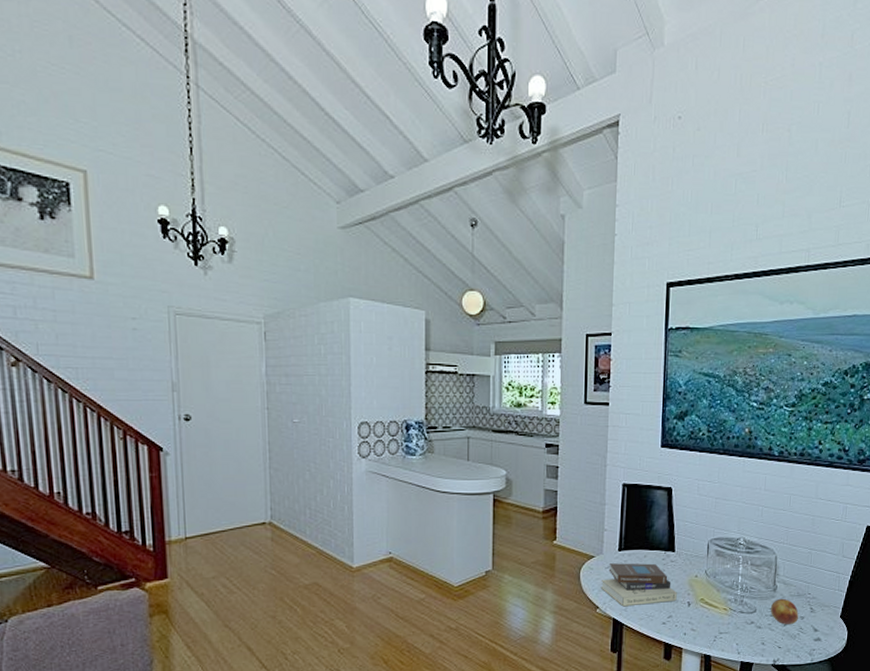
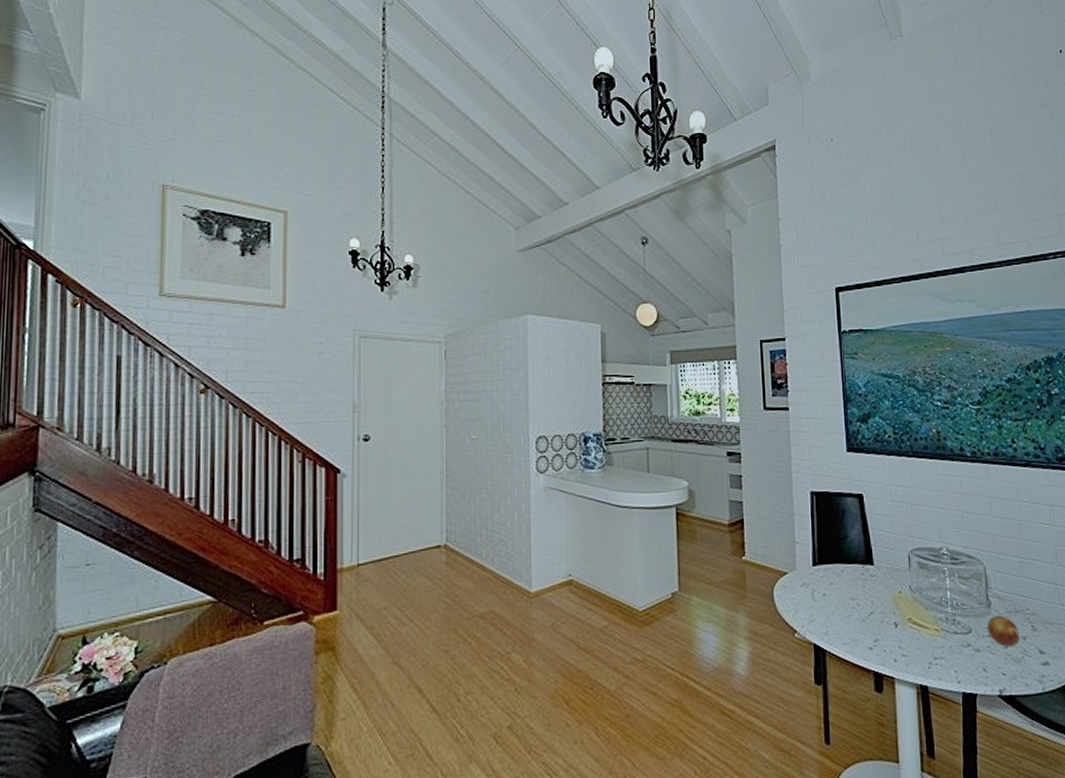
books: present [601,563,677,607] -> none [797,579,882,630]

